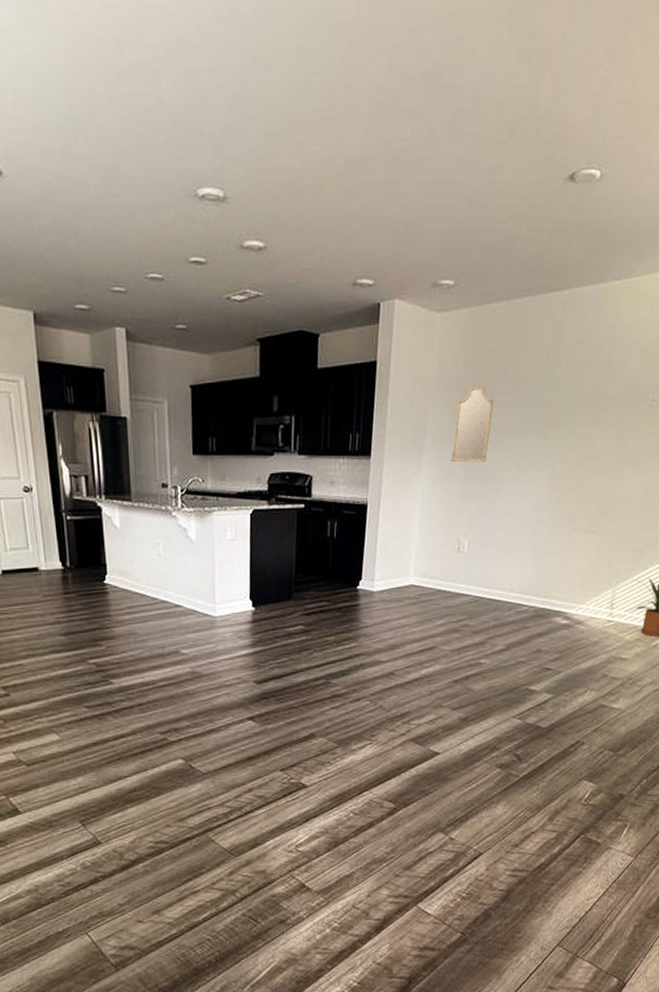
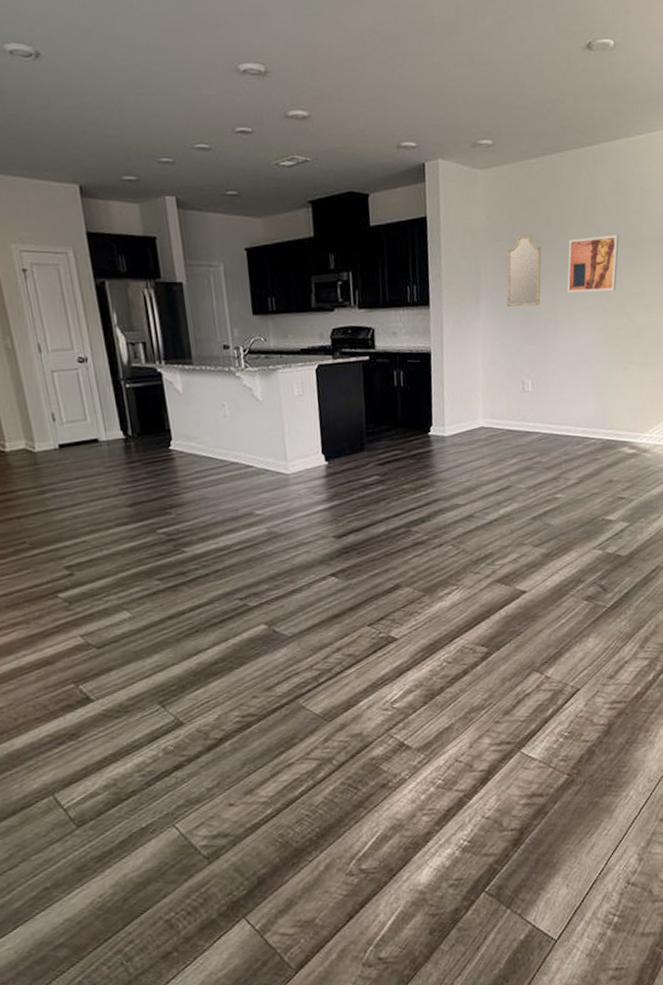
wall art: none [515,390,579,452] -> present [566,234,619,293]

